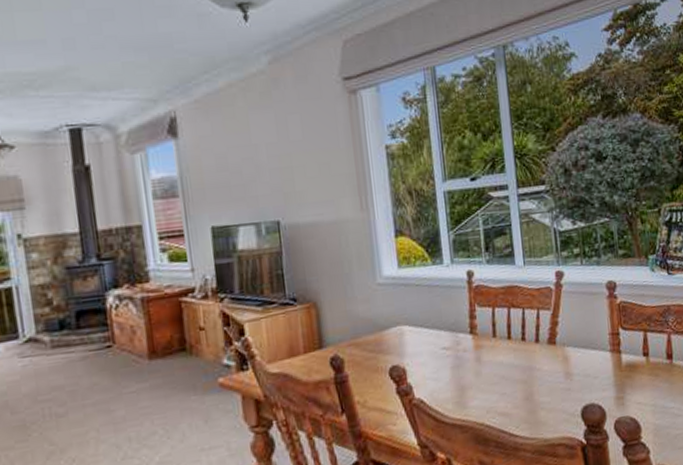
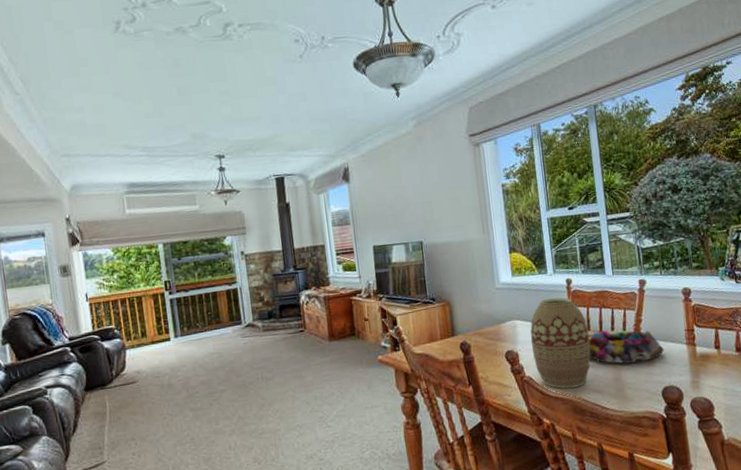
vase: none [421,295,497,413] -> present [530,297,591,389]
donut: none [493,335,585,378] -> present [588,330,665,364]

